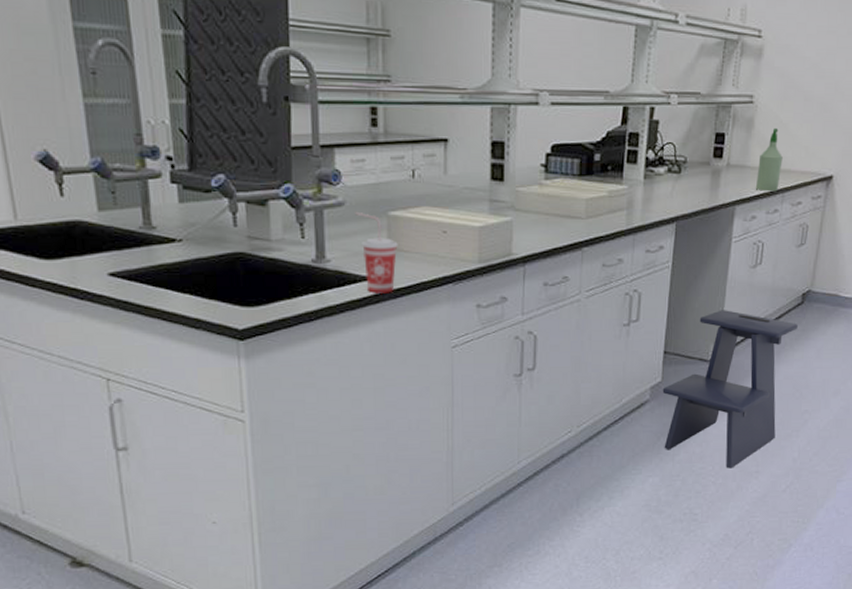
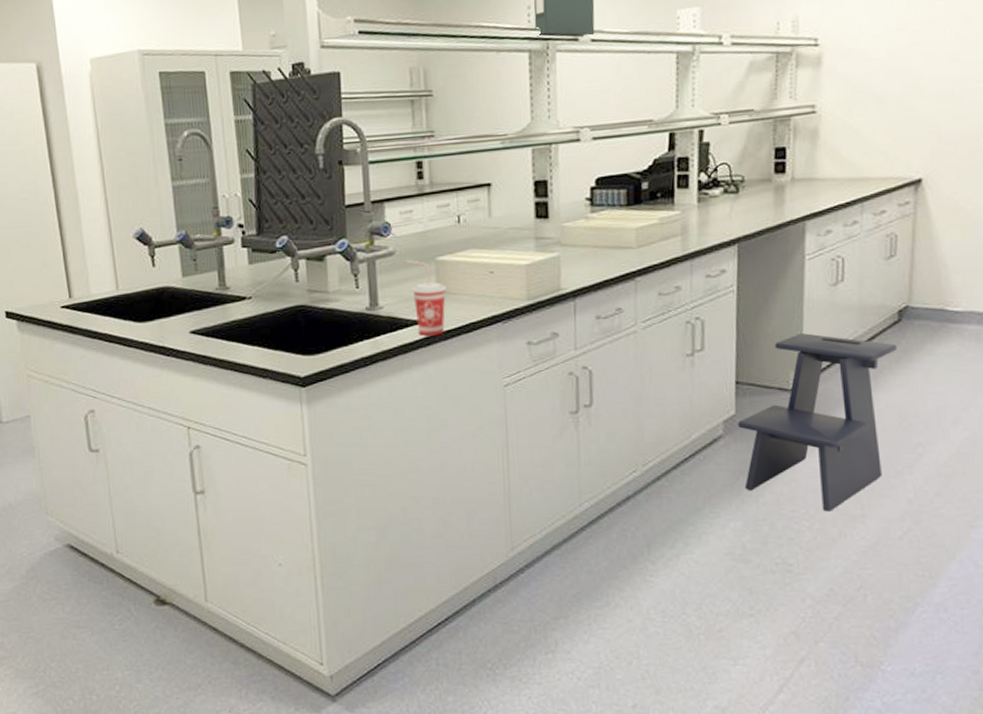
spray bottle: present [755,128,783,192] -> none [827,136,858,204]

